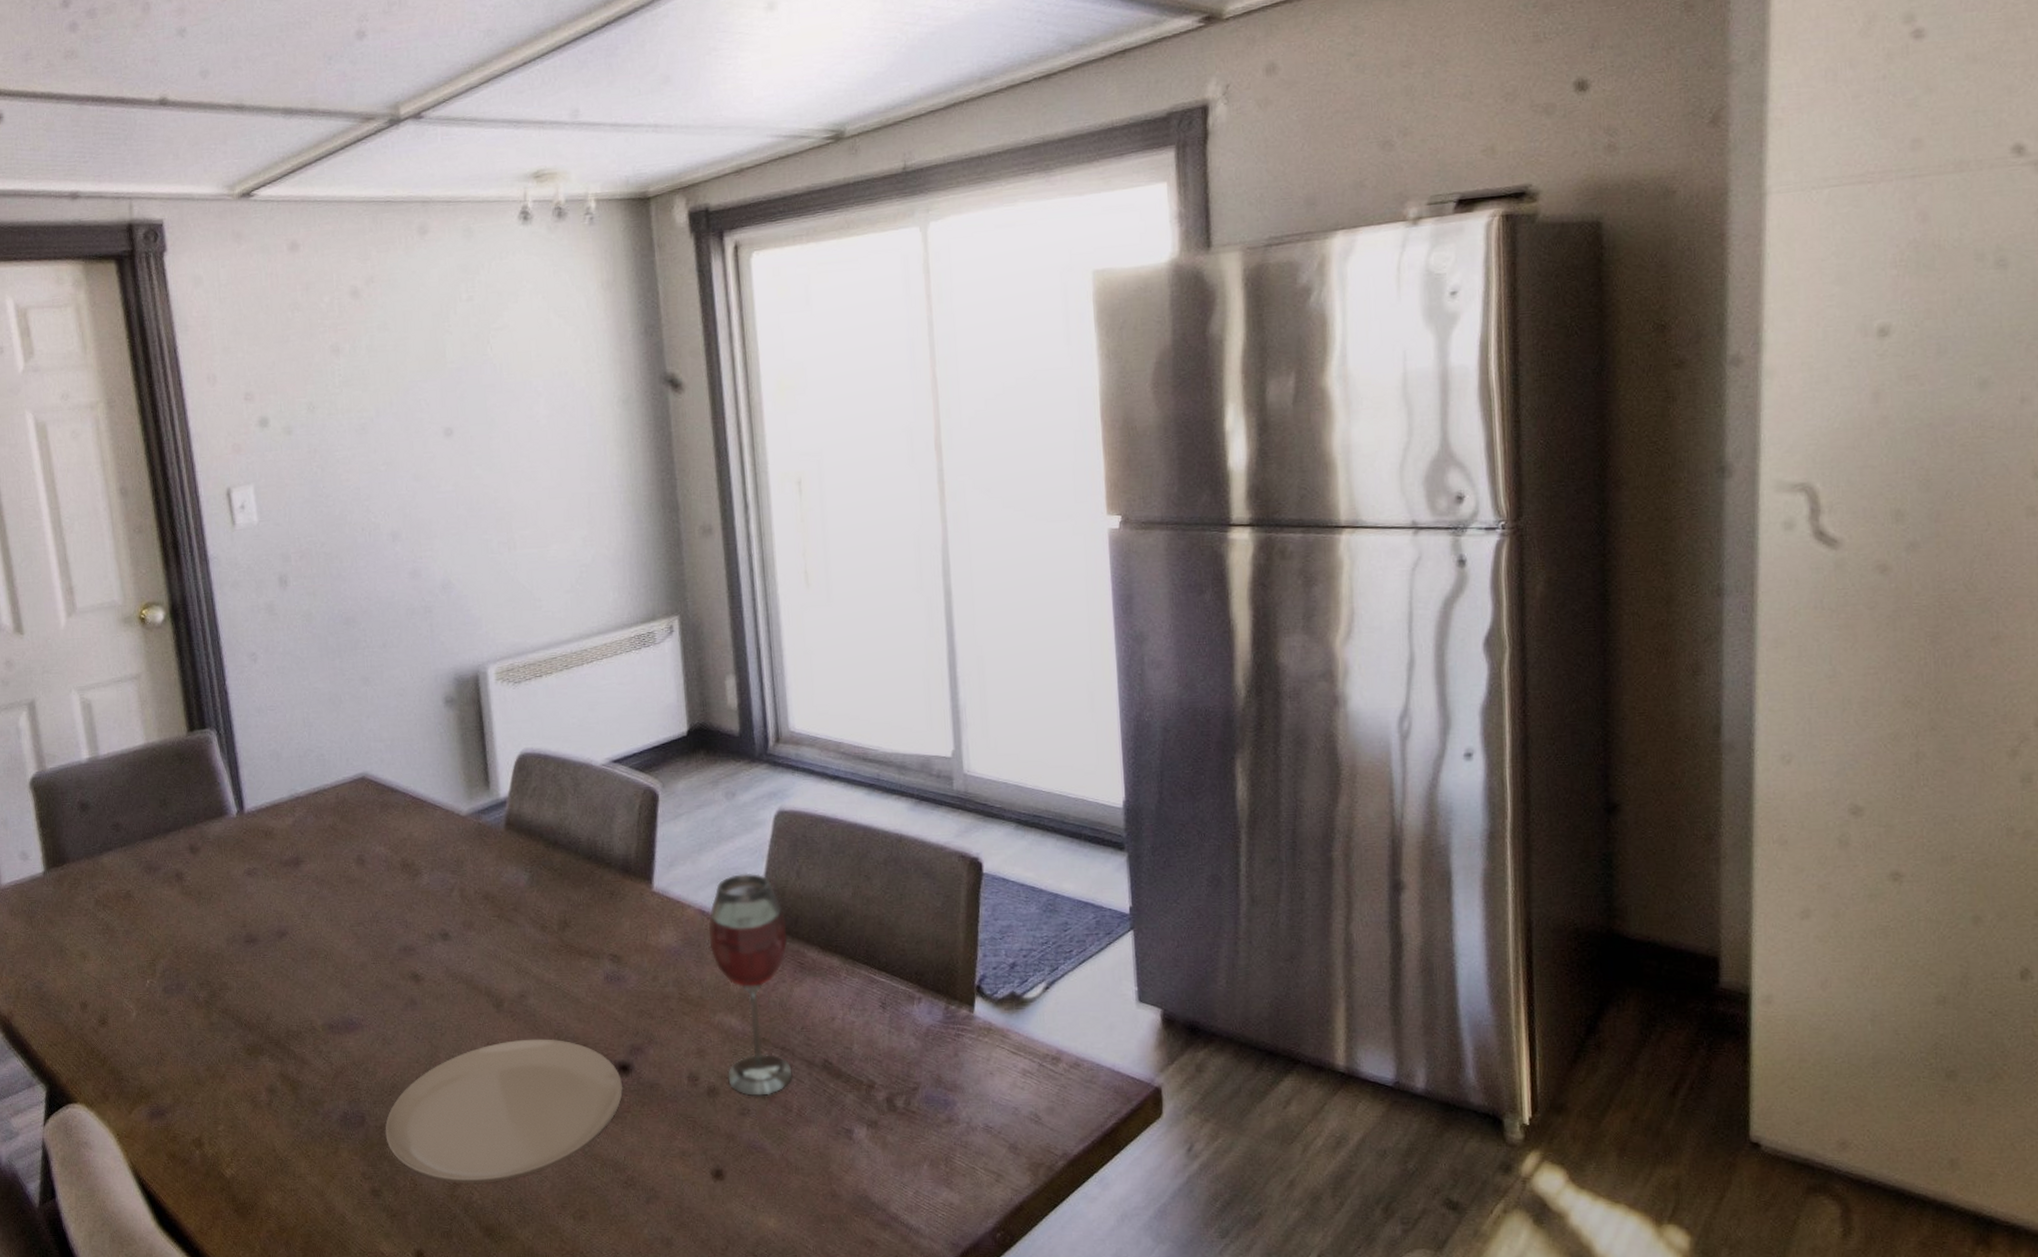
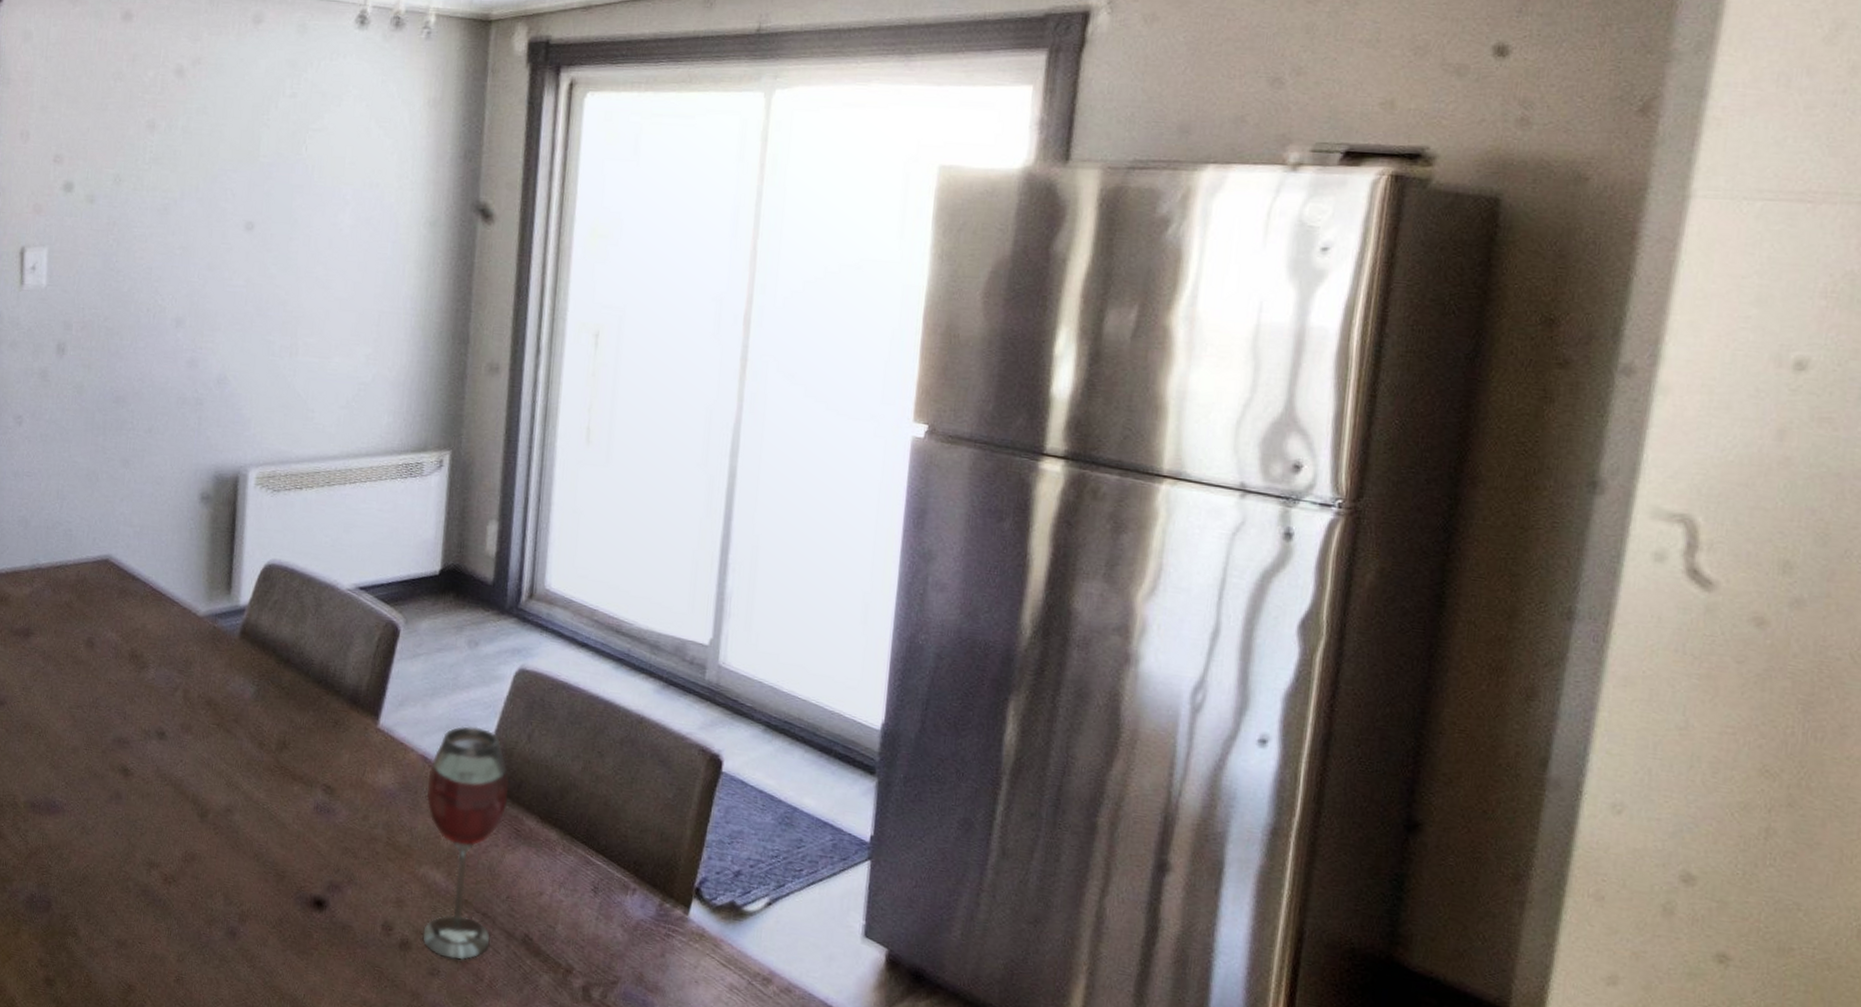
plate: present [385,1039,623,1184] -> none [68,853,315,996]

